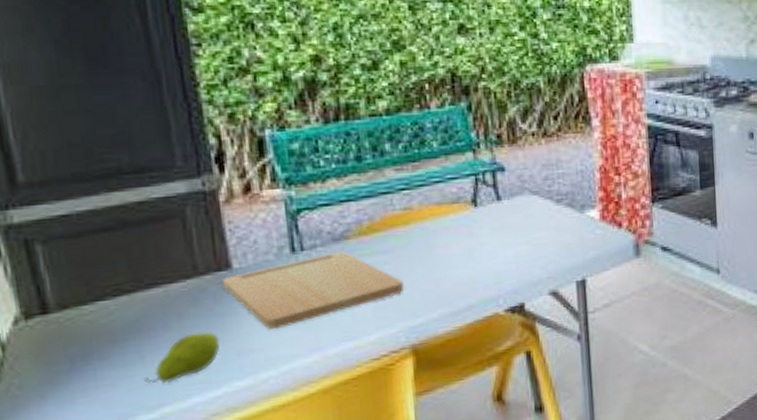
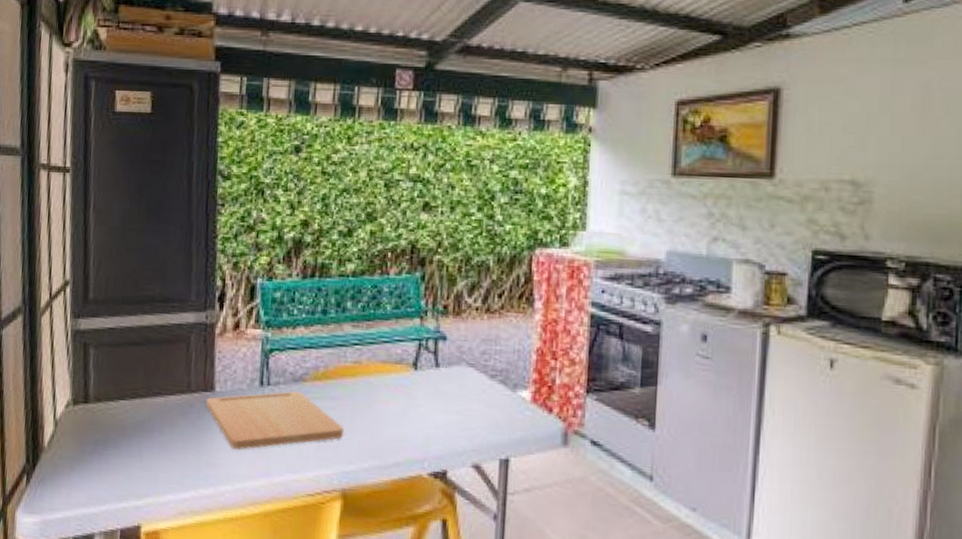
fruit: present [145,332,220,383] -> none [139,440,196,478]

